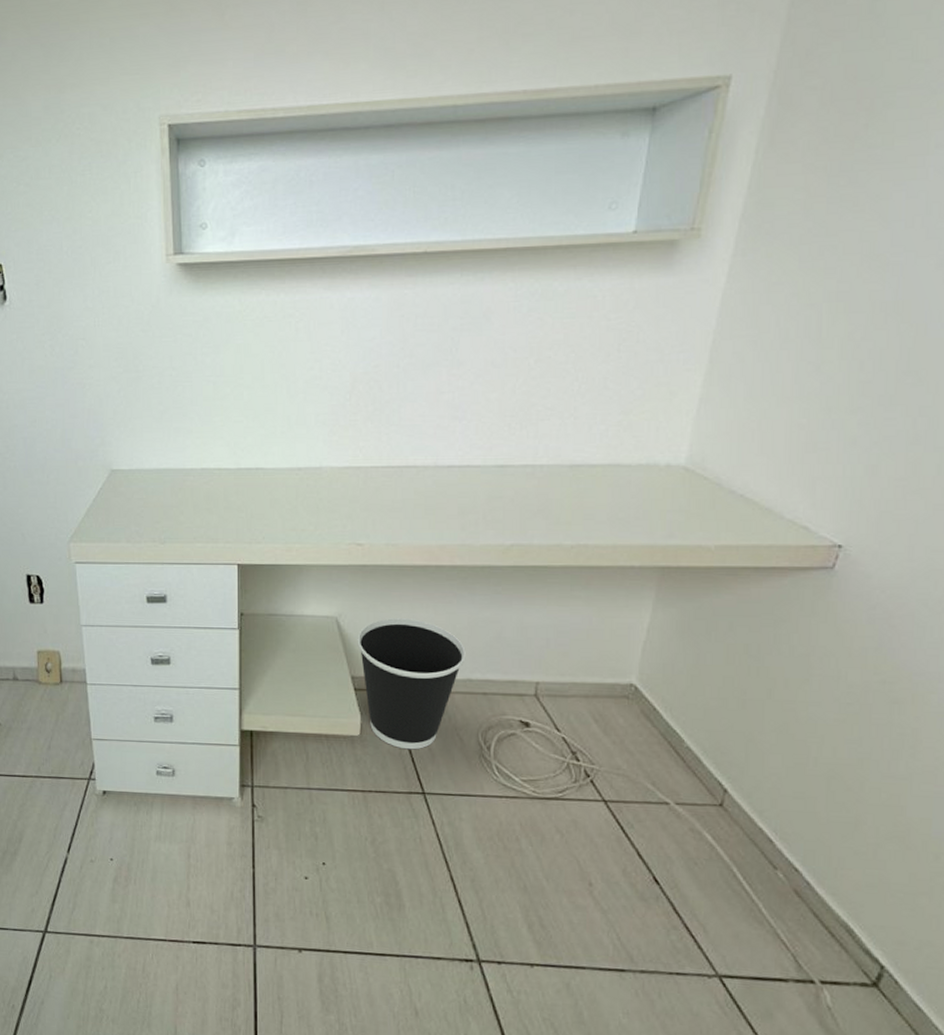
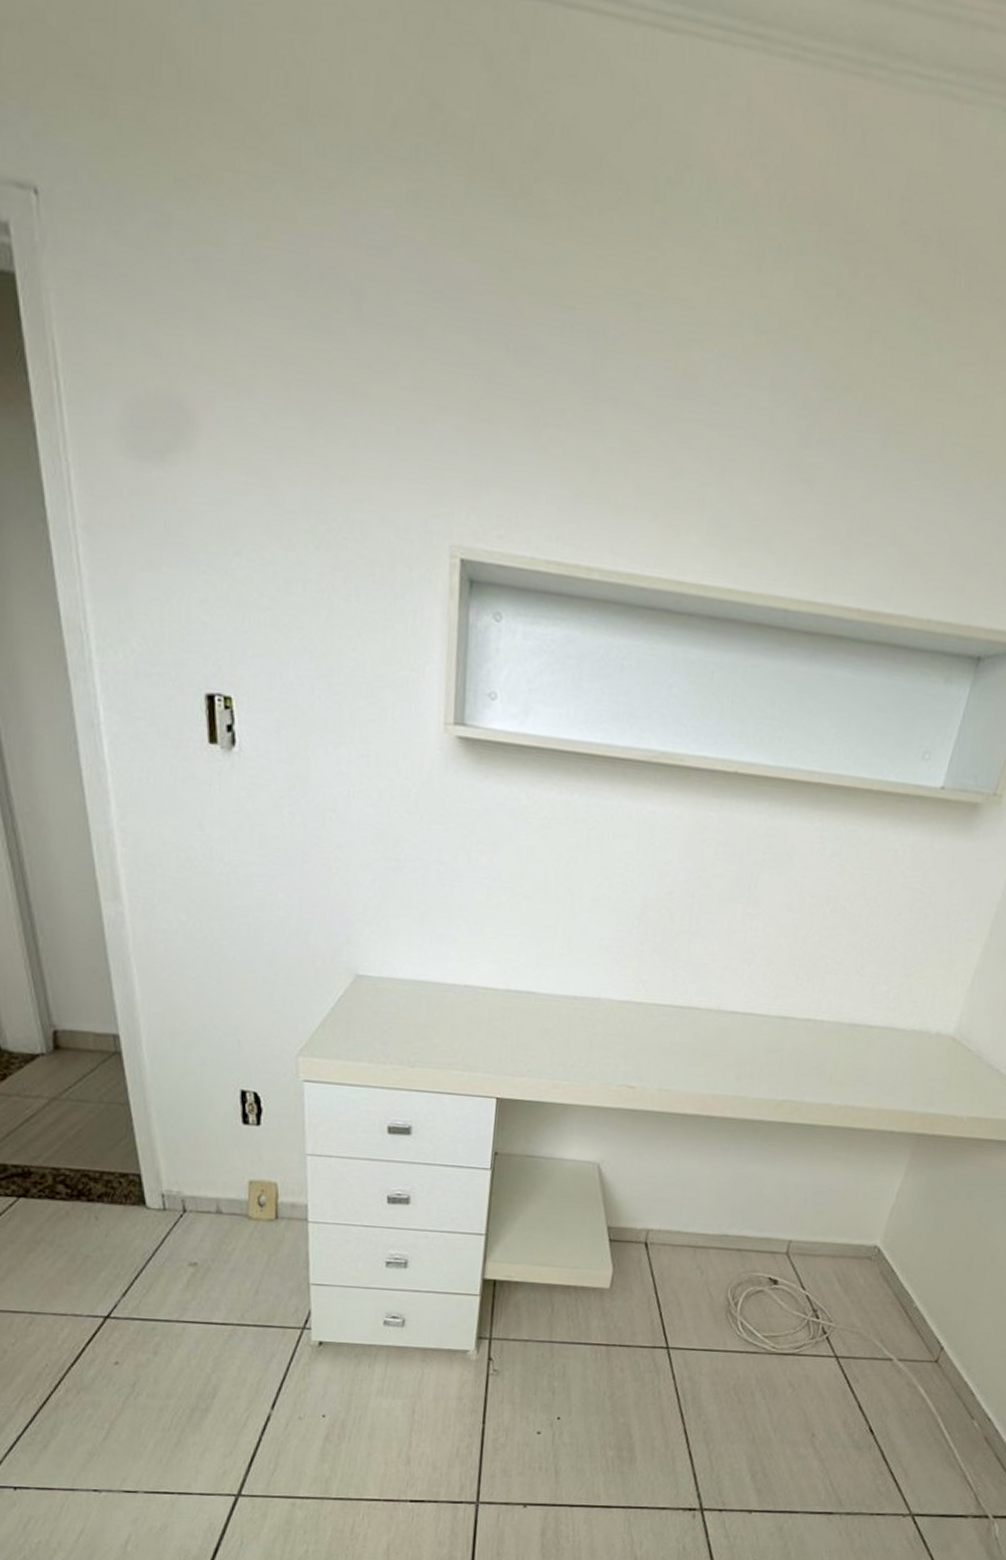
wastebasket: present [357,618,466,750] -> none [617,1167,726,1304]

